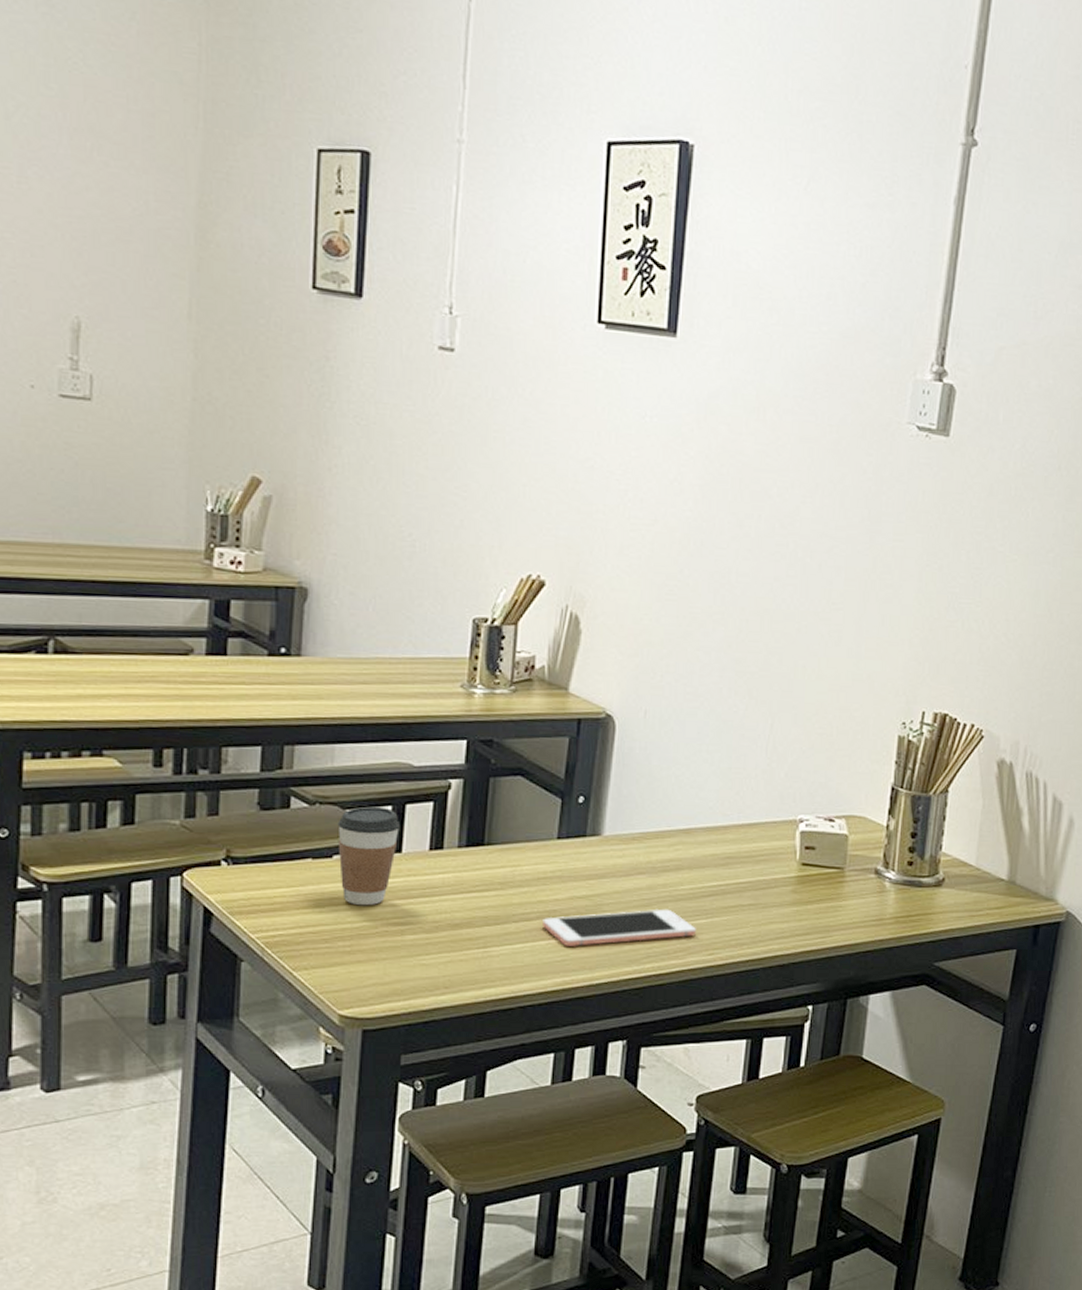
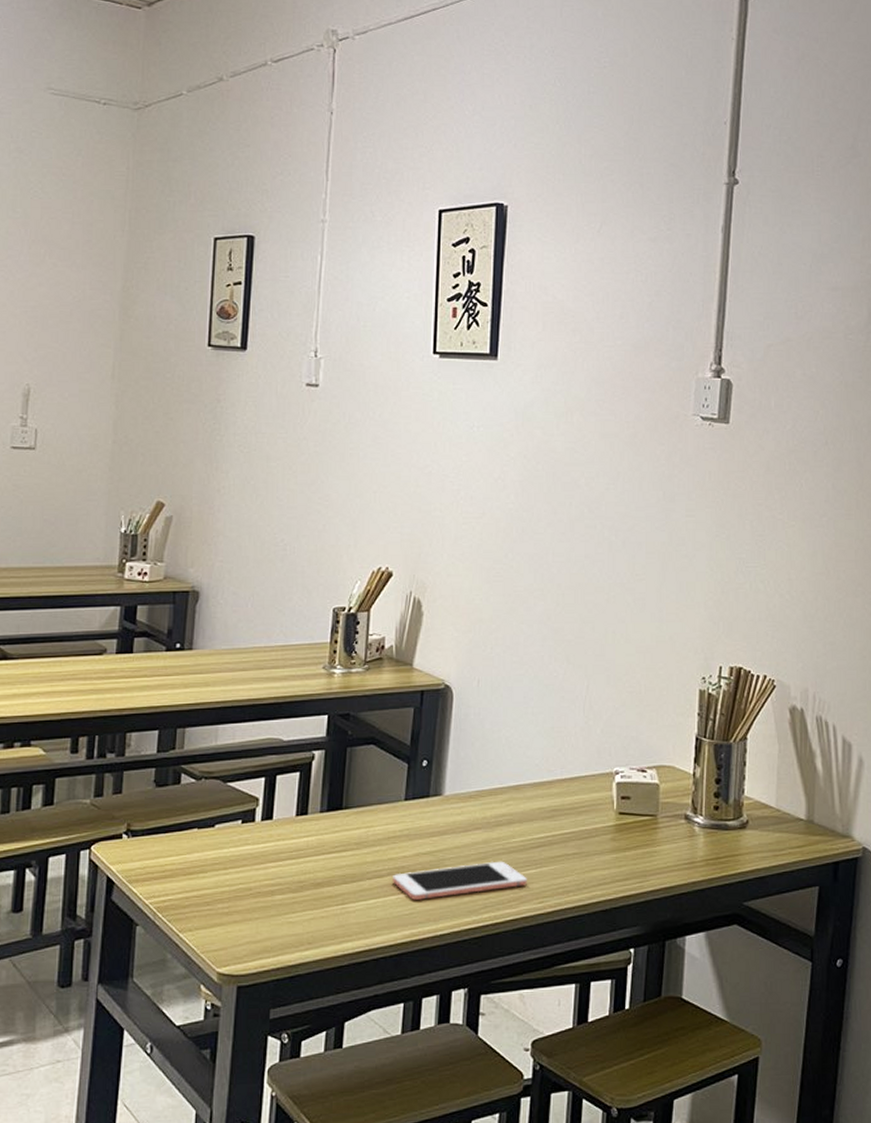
coffee cup: present [337,806,400,906] -> none [219,778,271,870]

